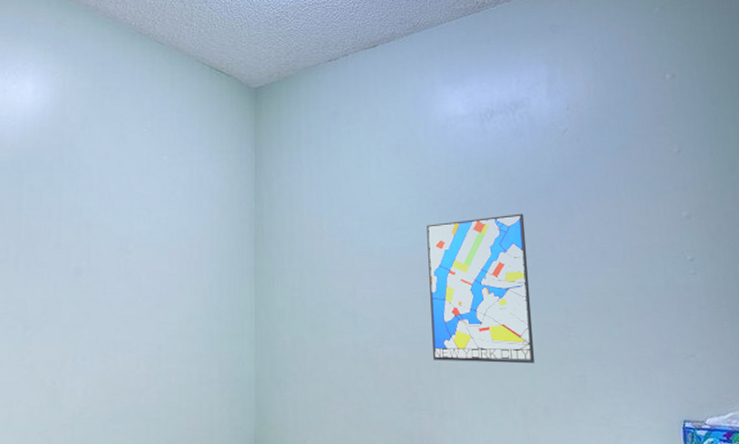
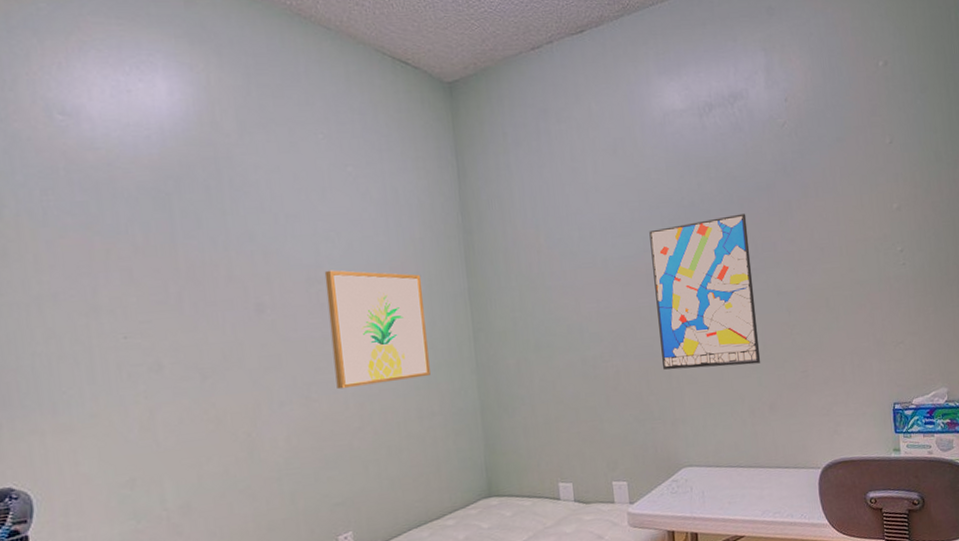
wall art: none [132,243,215,350] -> present [324,270,430,390]

